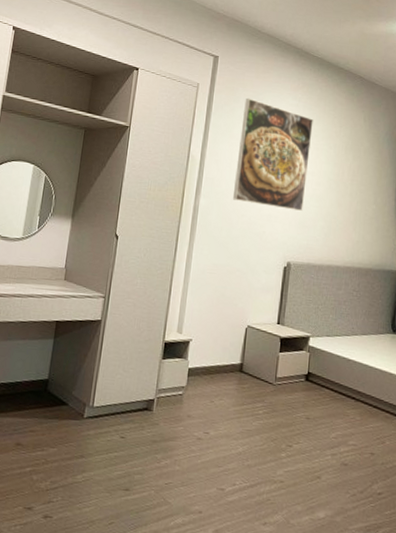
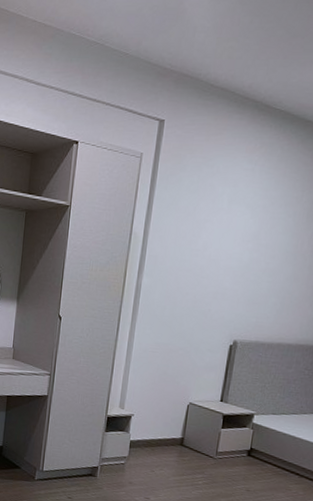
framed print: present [232,98,313,211] -> none [176,165,271,287]

